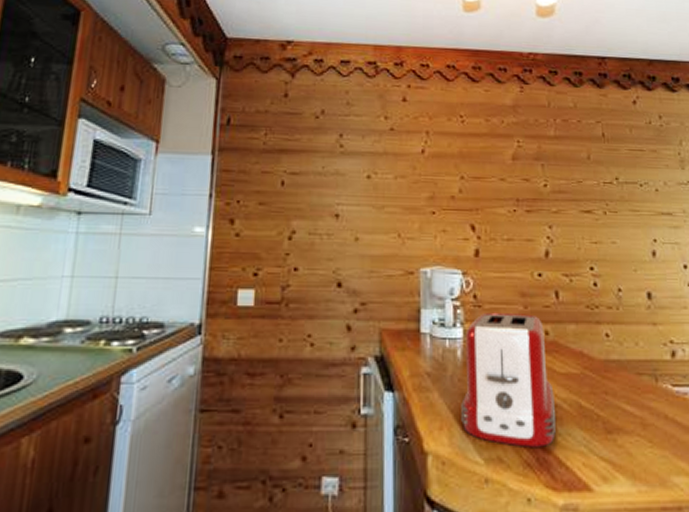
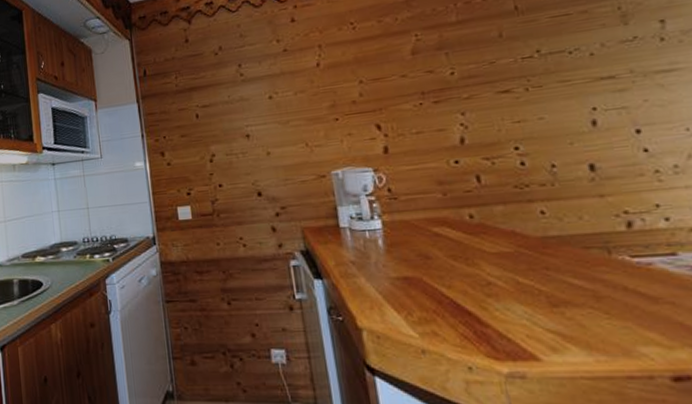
toaster: present [461,312,556,447] -> none [384,200,492,322]

